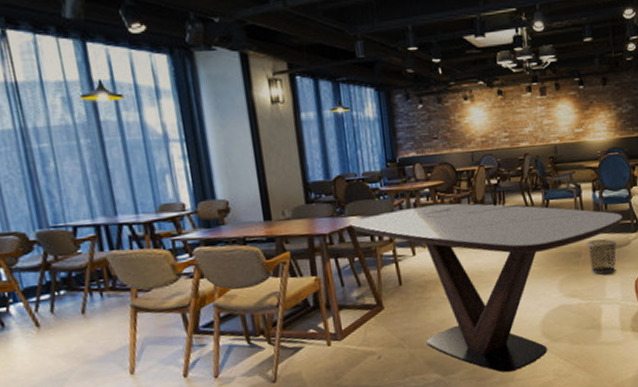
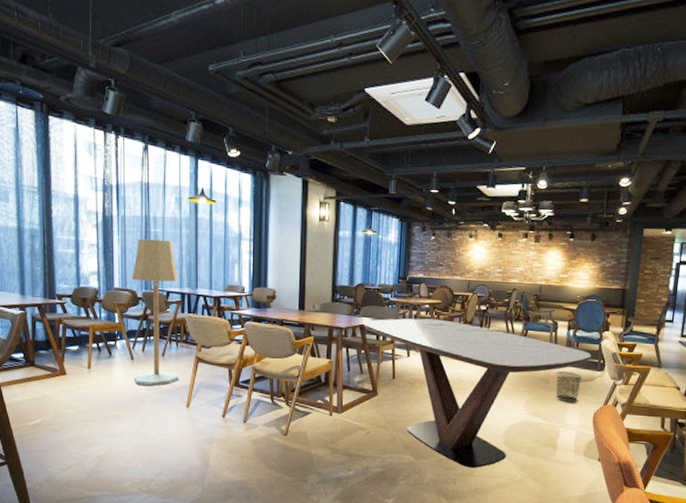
floor lamp: none [14,156,113,359] -> present [132,238,179,386]

